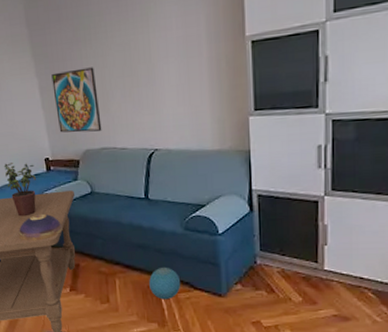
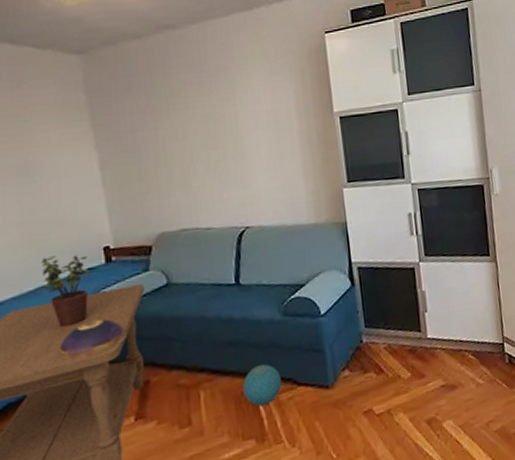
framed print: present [51,67,102,133] -> none [117,139,182,214]

